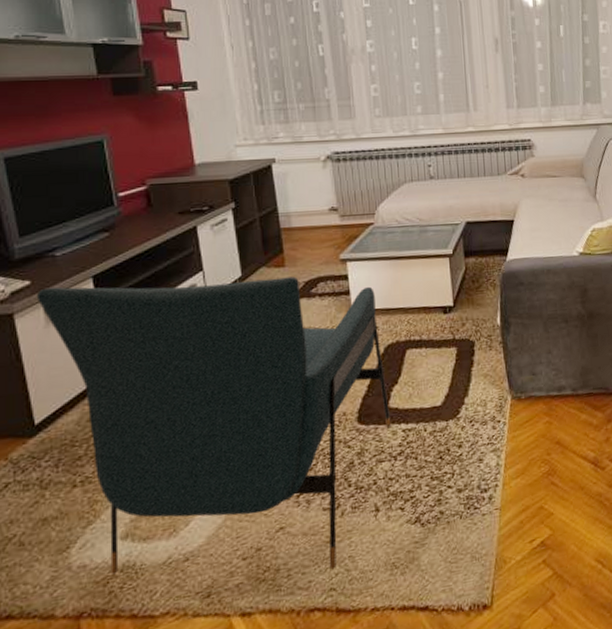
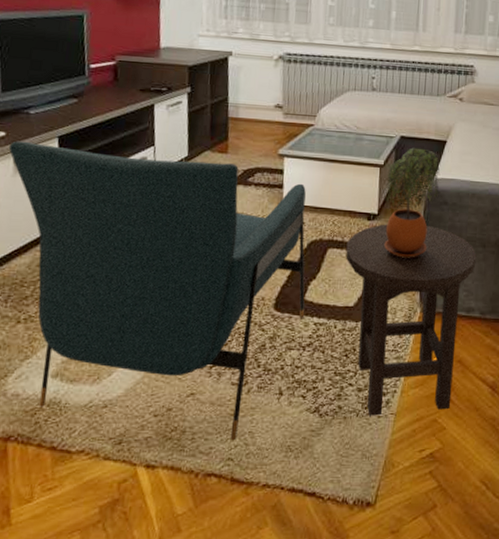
stool: none [425,309,561,516] -> present [345,224,477,416]
potted plant: none [457,231,514,347] -> present [384,147,440,258]

